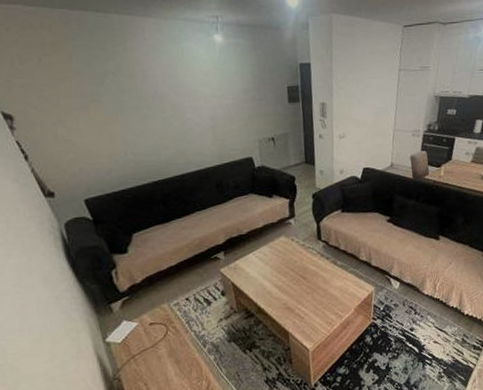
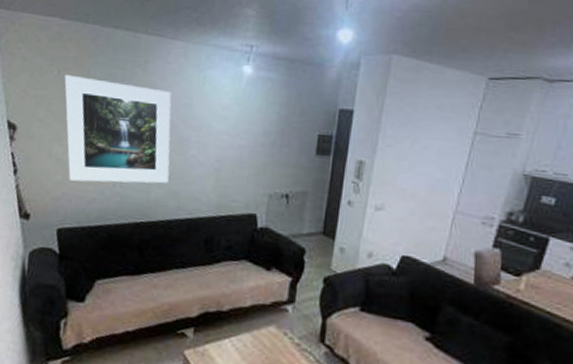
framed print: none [47,60,173,157] -> present [64,74,172,184]

